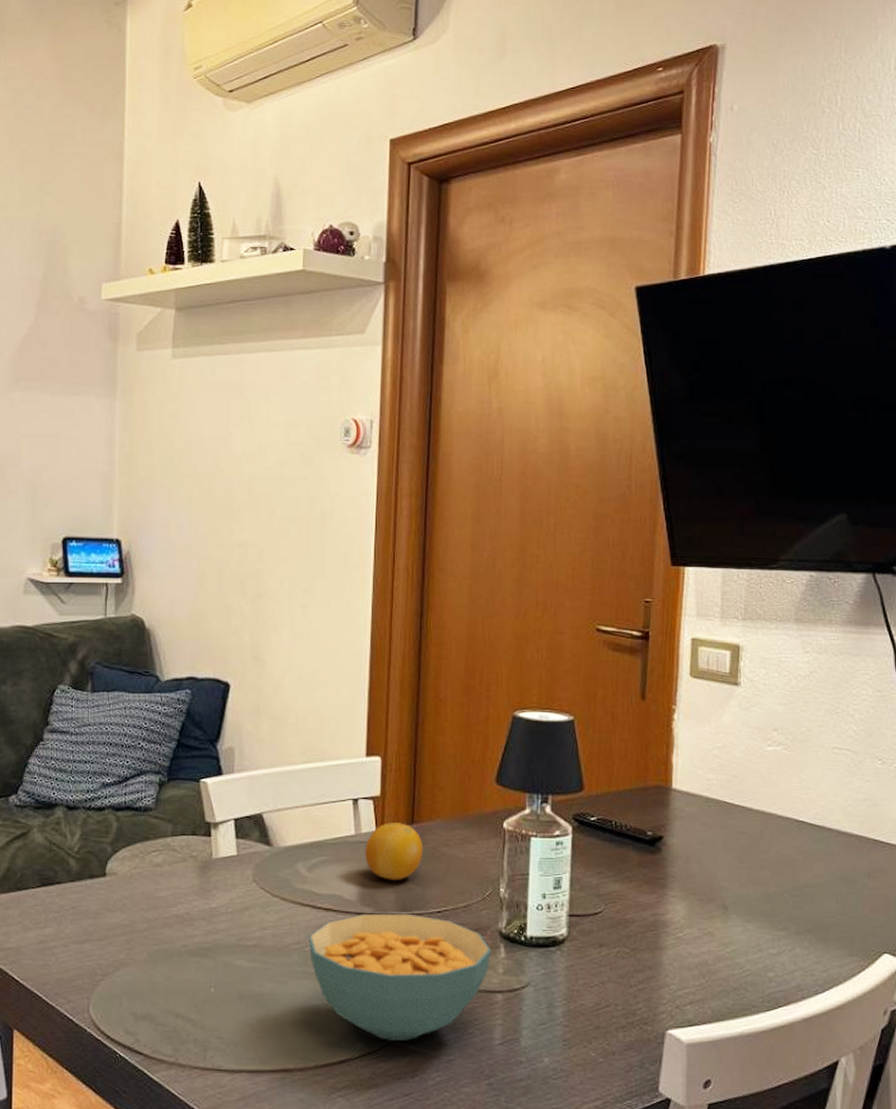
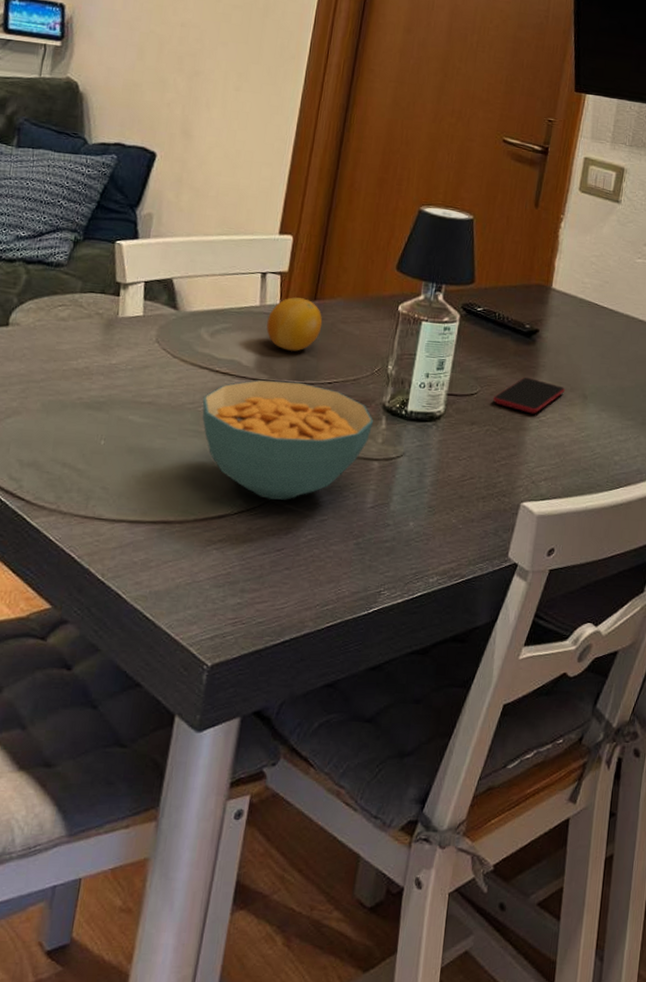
smartphone: none [620,890,702,931] -> present [492,377,566,414]

